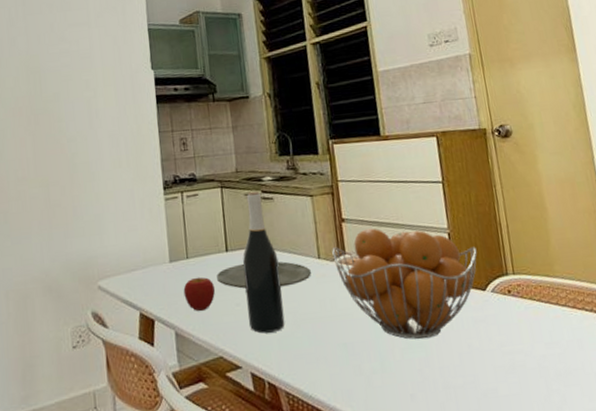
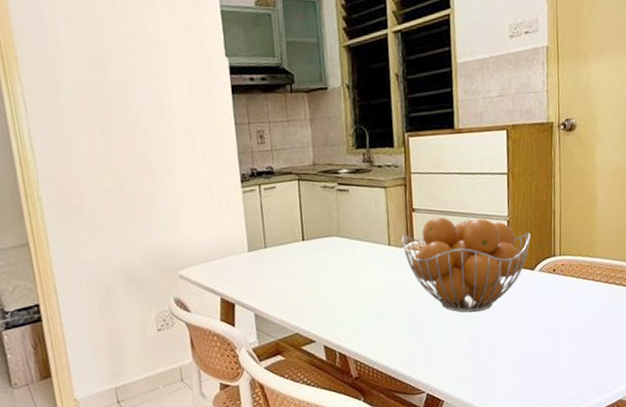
apple: present [183,277,216,311] -> none [262,264,293,295]
plate: present [217,261,311,289] -> none [293,248,381,274]
wine bottle: present [242,191,285,333] -> none [318,183,356,312]

